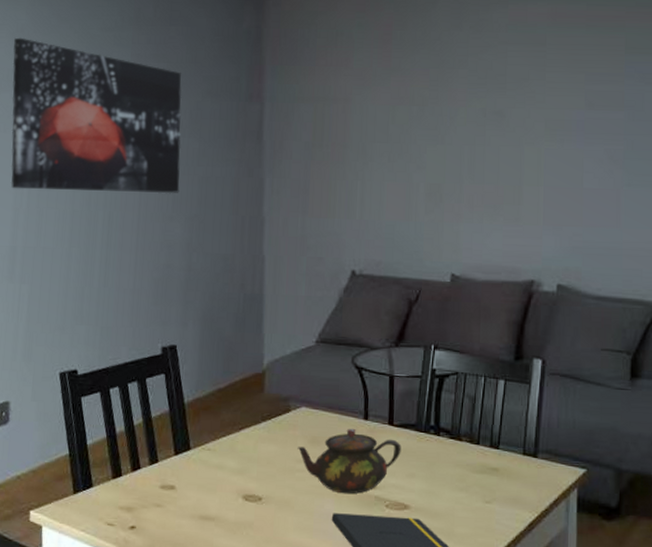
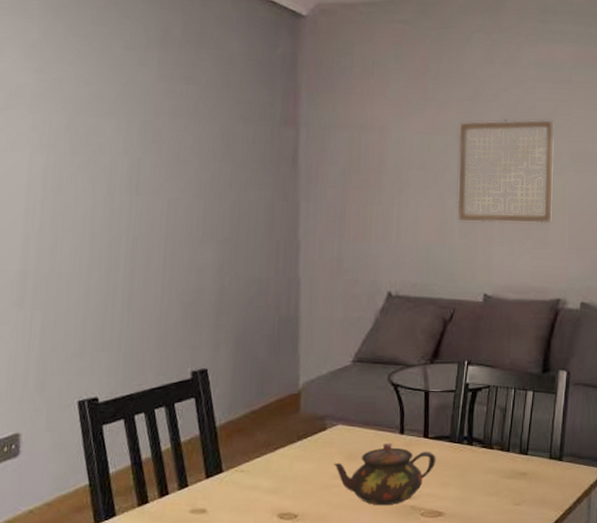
wall art: present [10,37,182,194] -> none [20,52,213,218]
wall art: none [422,85,528,199] -> present [456,119,555,224]

